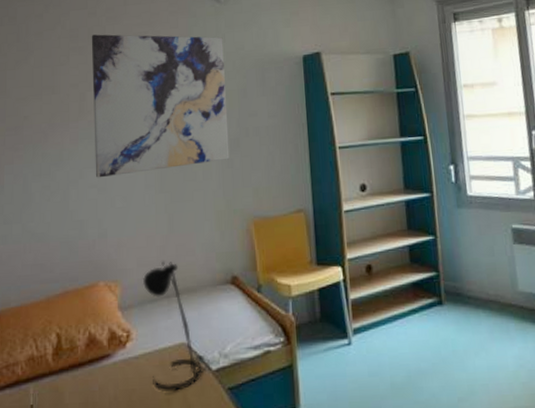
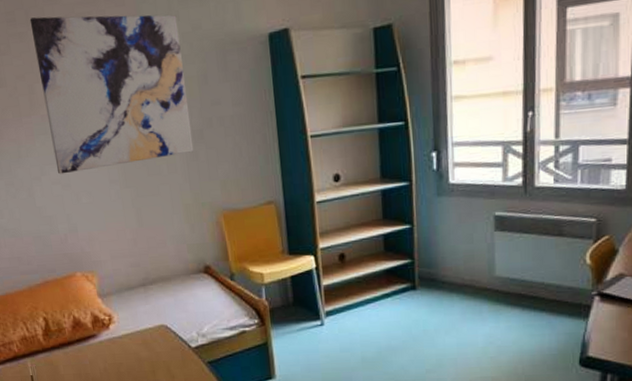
desk lamp: present [143,261,211,392] -> none [118,253,190,365]

